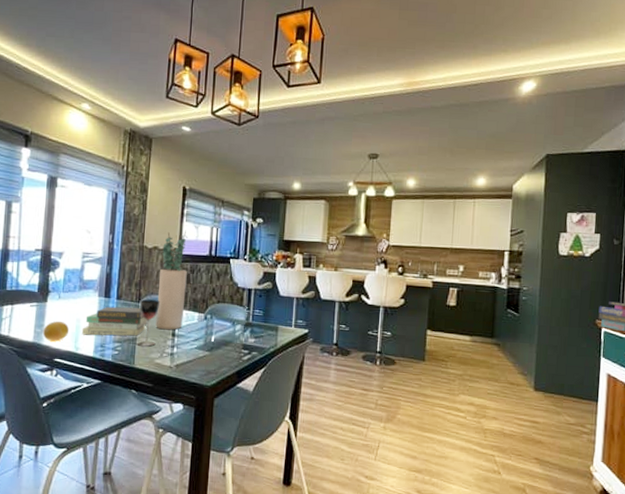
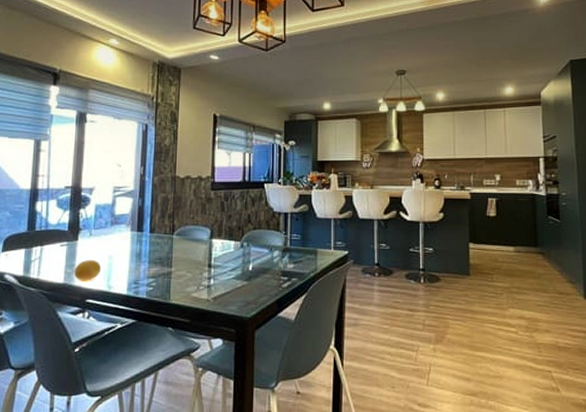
books: present [81,306,148,336] -> none [114,240,182,273]
wineglass: present [137,299,159,347] -> none [172,231,194,280]
vase: present [155,230,188,330] -> none [191,157,221,261]

